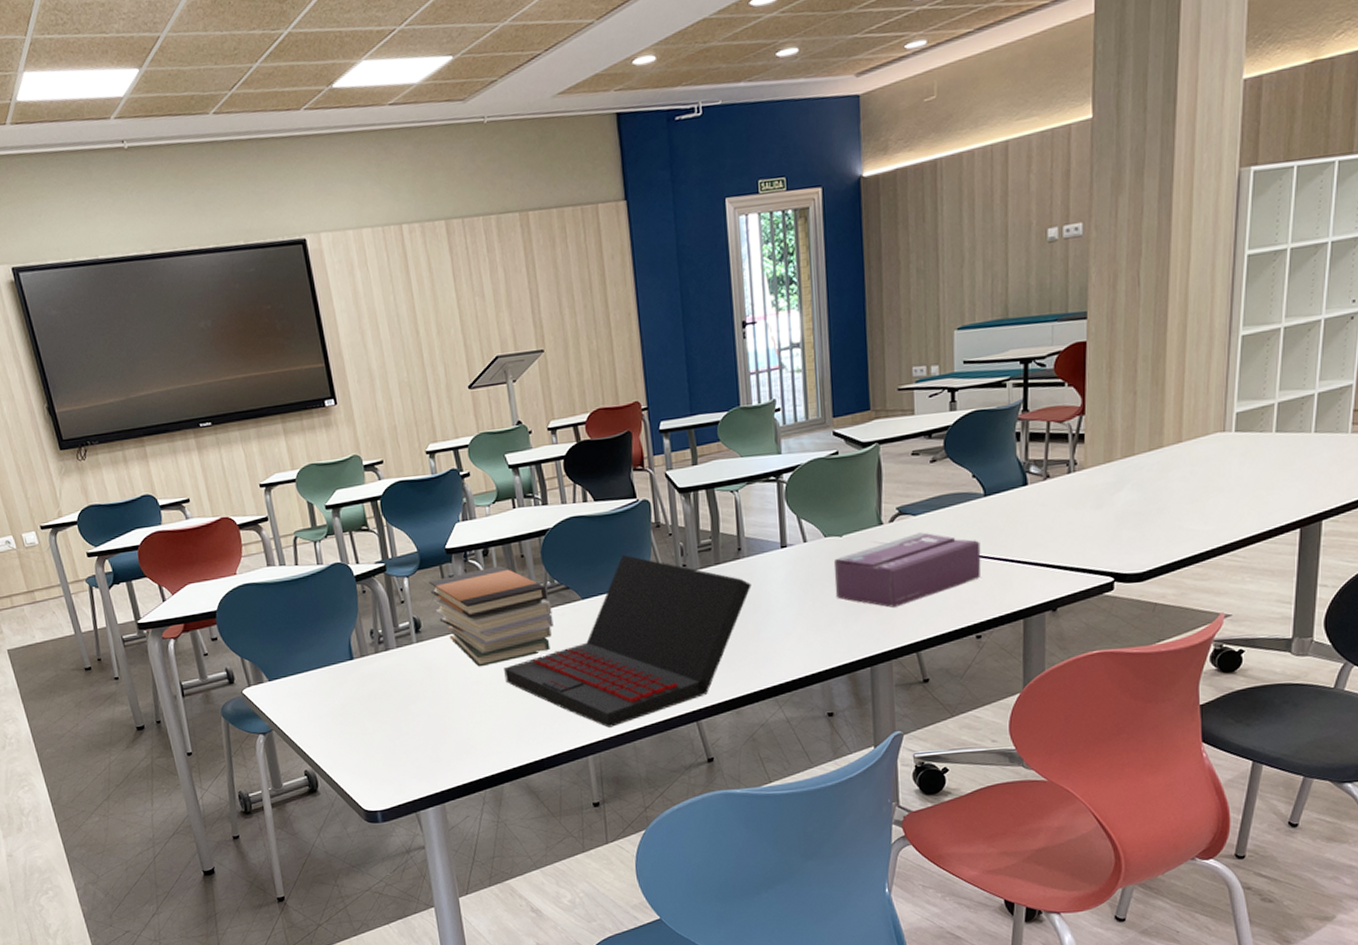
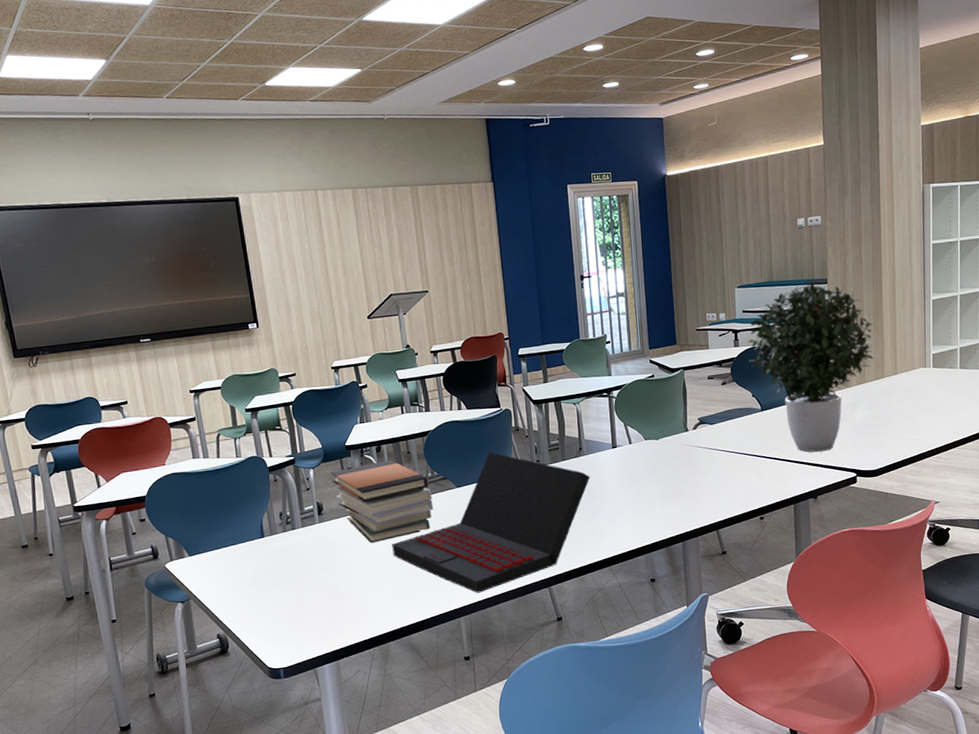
tissue box: present [833,532,981,608] -> none [652,437,762,495]
potted plant: none [968,317,1154,550] -> present [747,282,875,453]

